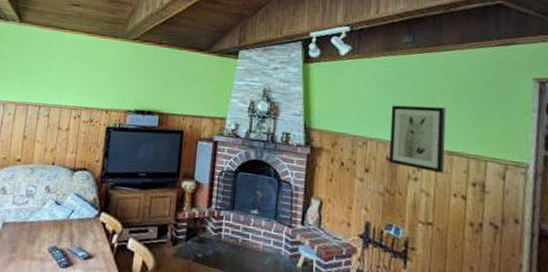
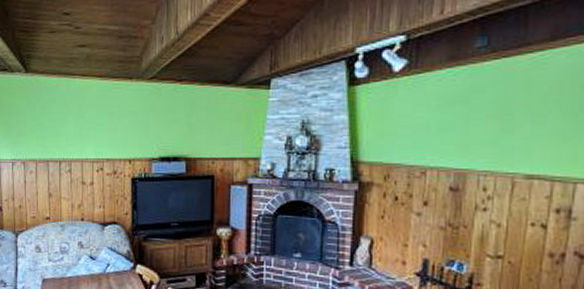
wall art: present [389,105,446,174] -> none [453,123,527,201]

